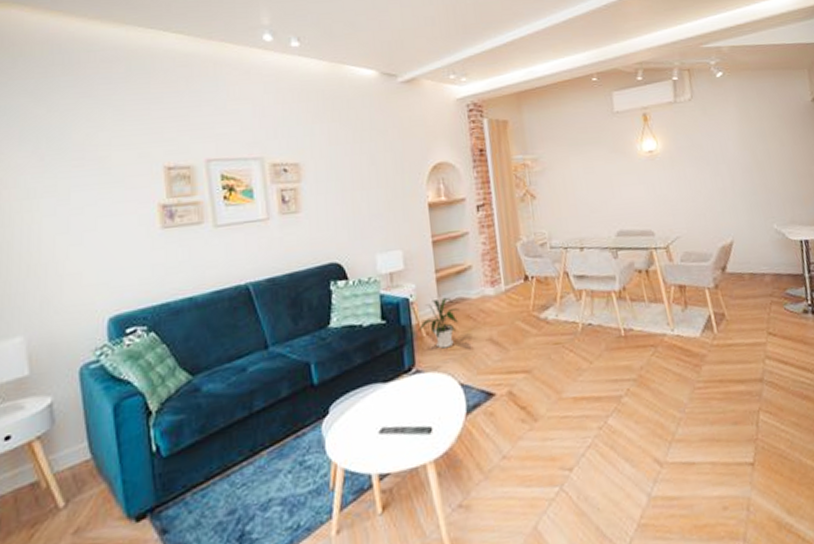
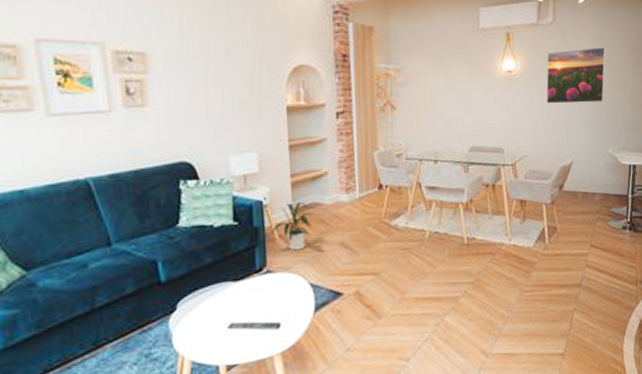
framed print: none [689,118,759,182] -> present [546,47,606,104]

